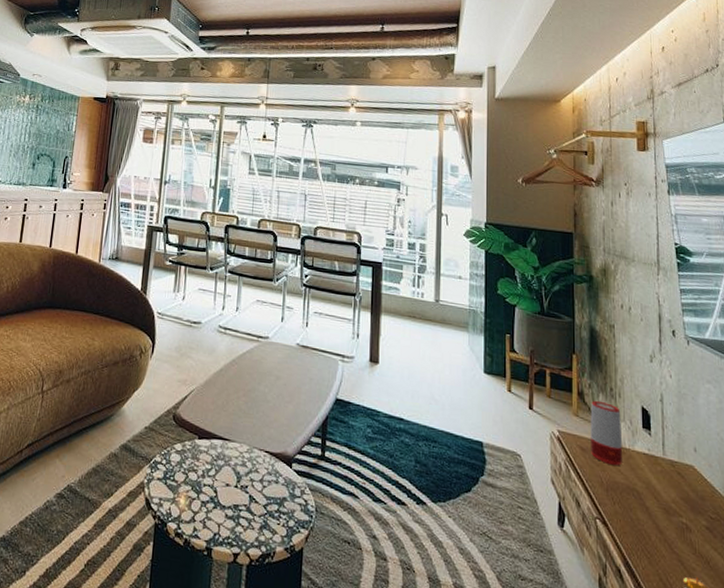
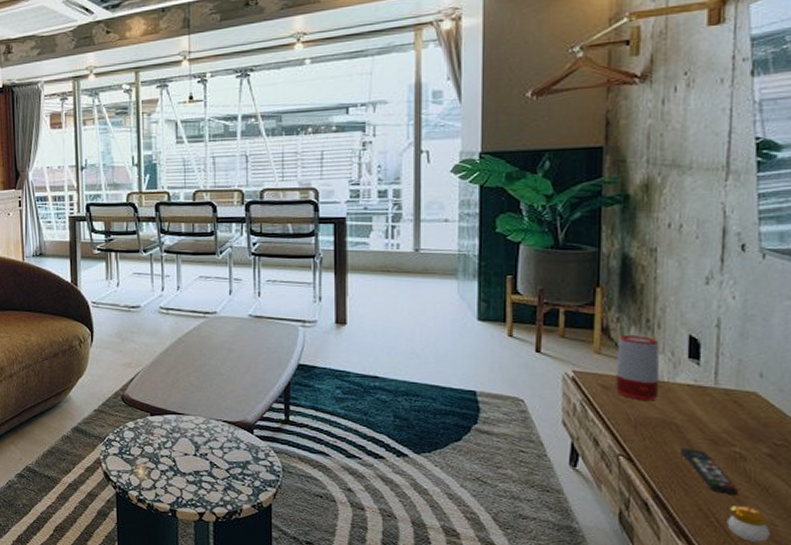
remote control: none [643,514,687,567] -> present [681,447,738,496]

